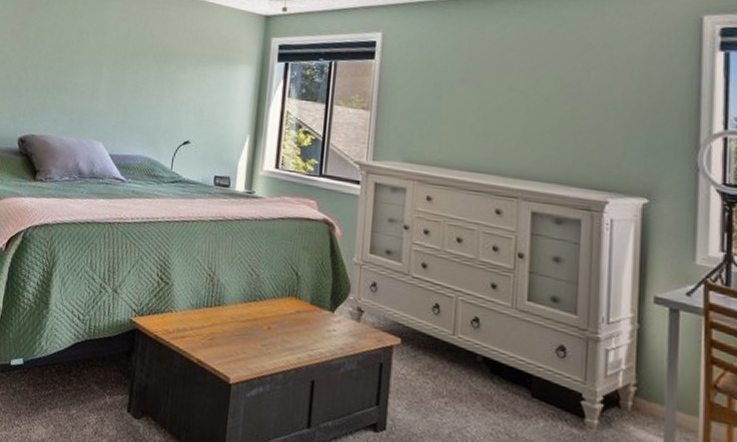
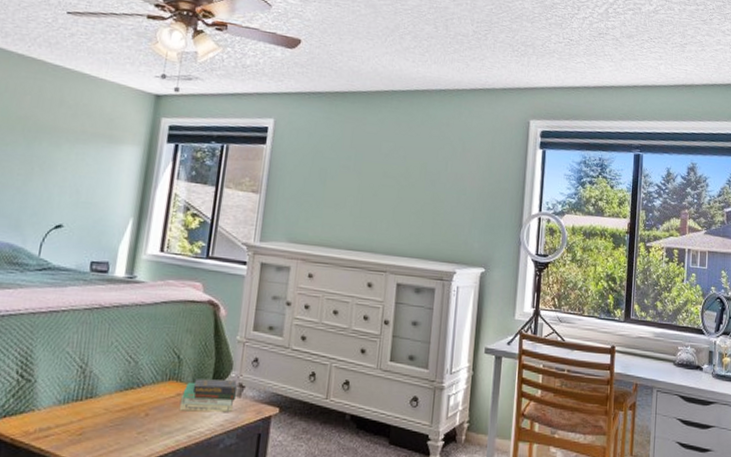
books: none [299,297,357,336] -> present [178,379,238,413]

